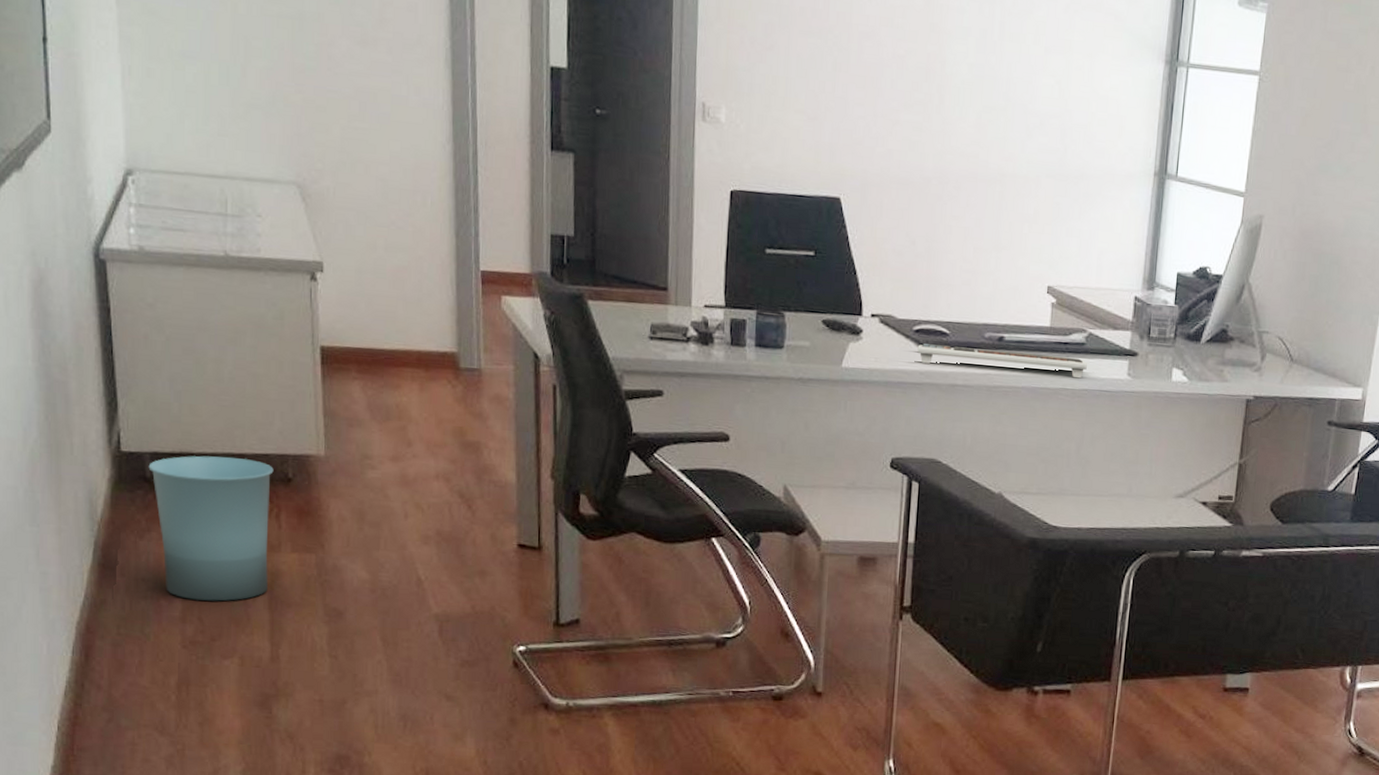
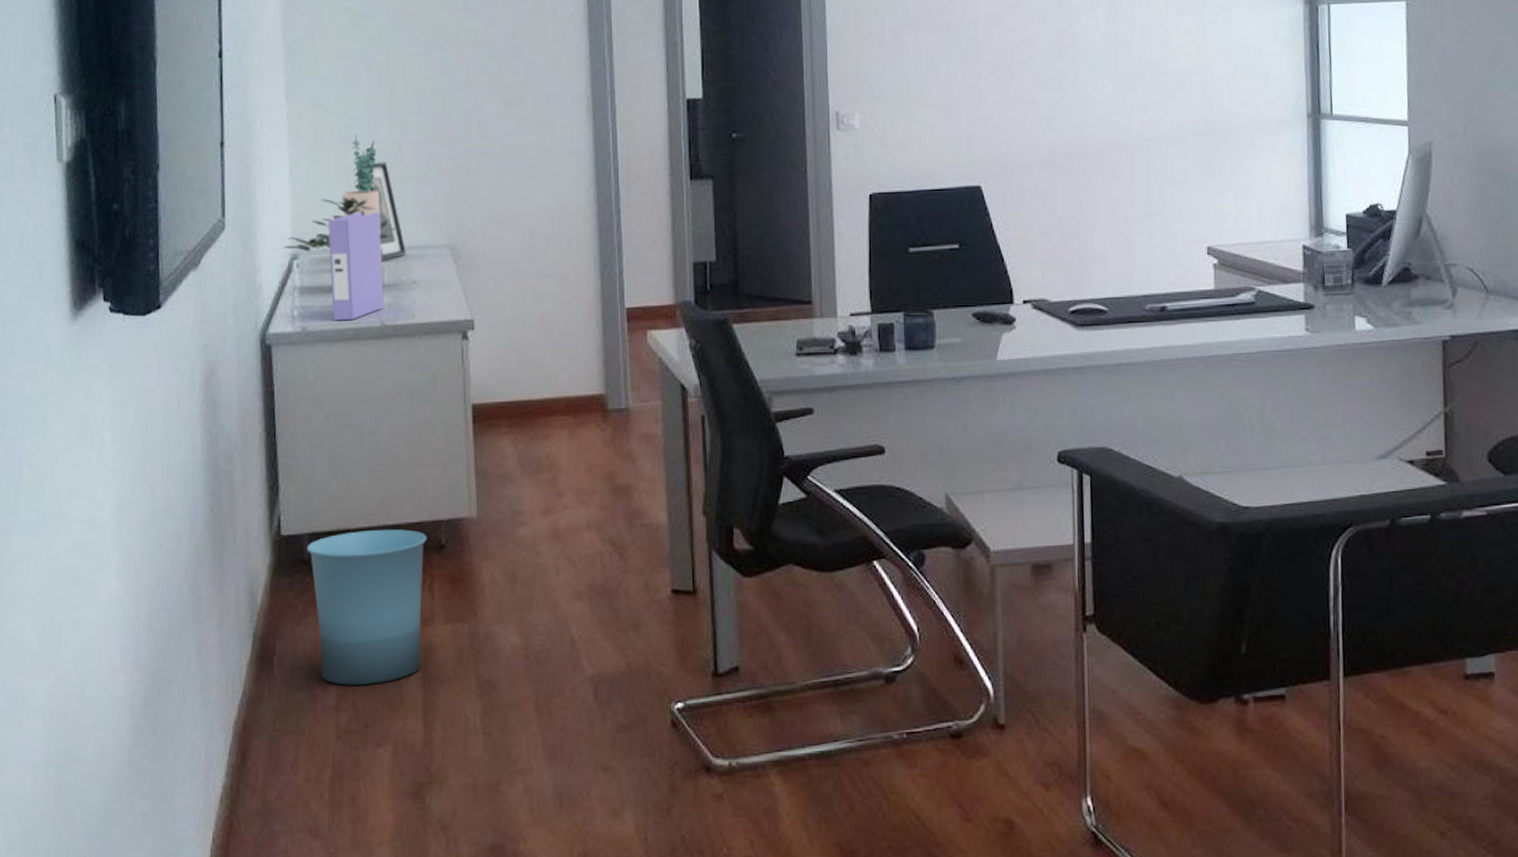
potted plant: none [117,115,243,173] -> present [284,197,399,252]
binder: none [165,134,227,247] -> present [328,212,384,321]
vase: none [179,51,226,195] -> present [341,134,383,267]
picture frame: none [198,84,251,188] -> present [358,162,406,259]
computer keyboard: present [917,343,1087,379] -> none [1075,319,1260,345]

